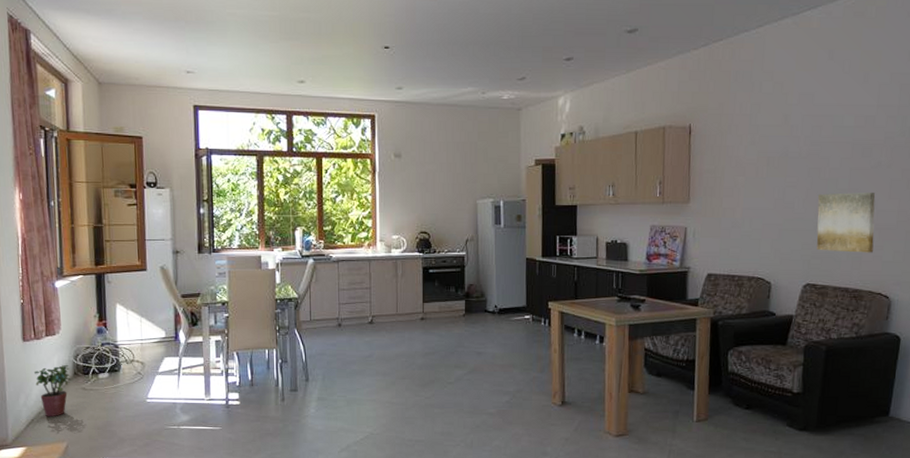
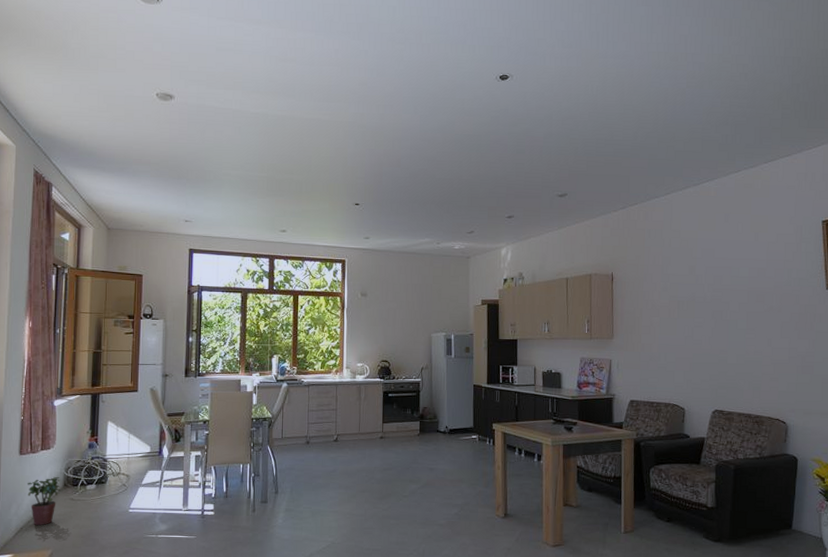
wall art: present [816,192,876,253] -> none [721,332,770,384]

